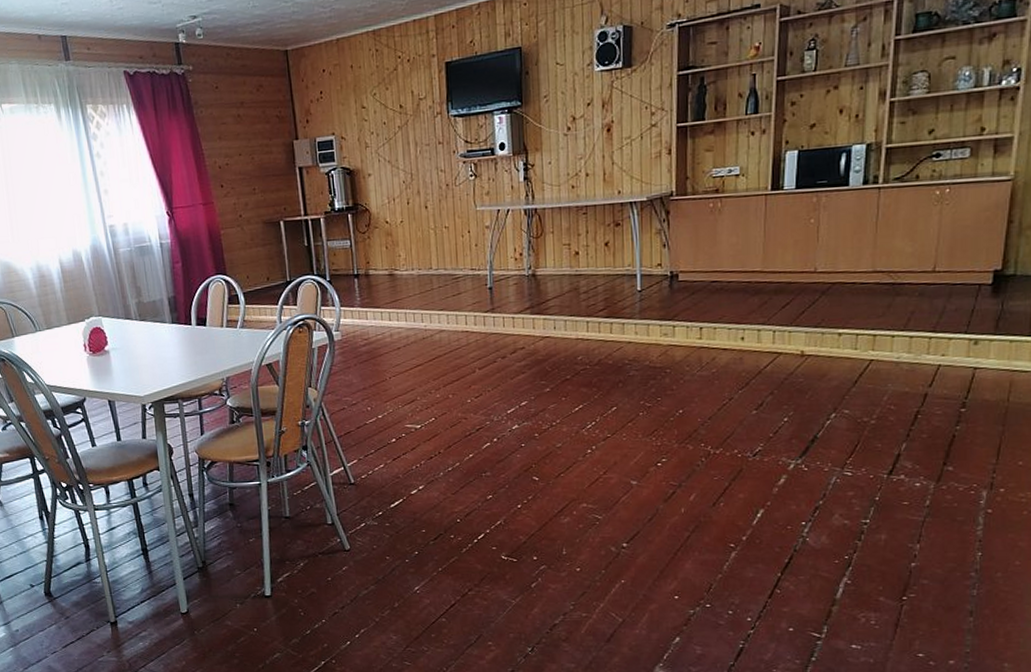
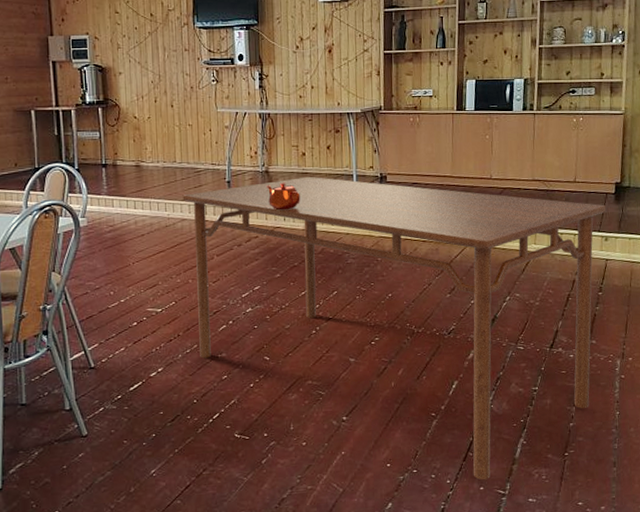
dining table: none [440,279,978,621] -> present [182,177,606,481]
teapot: none [534,286,573,318] -> present [267,182,300,211]

